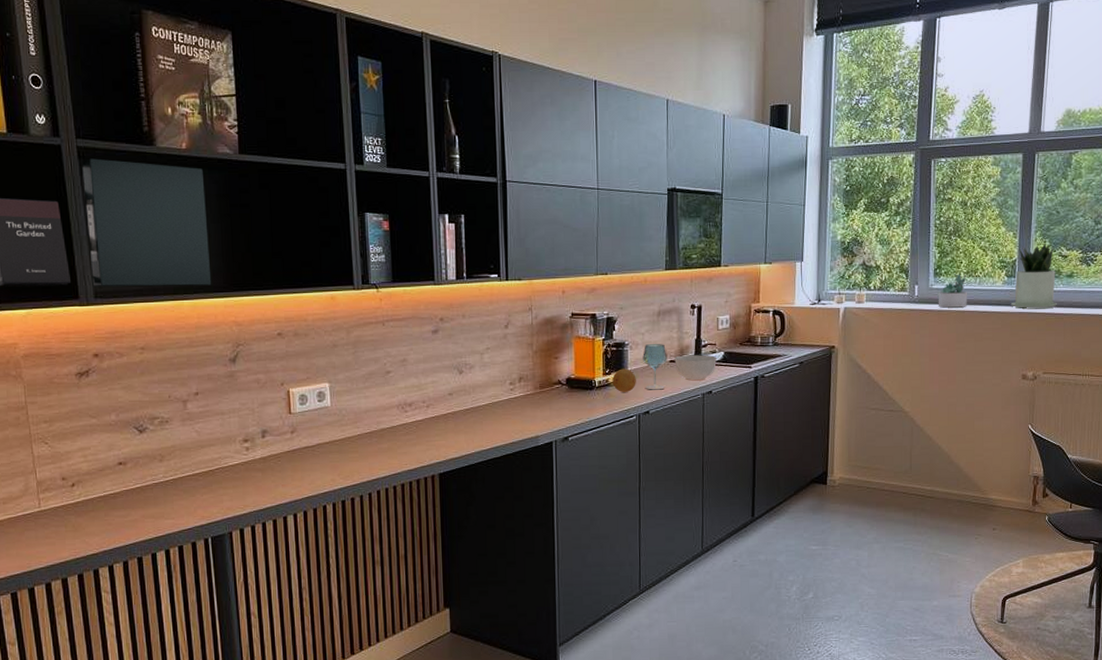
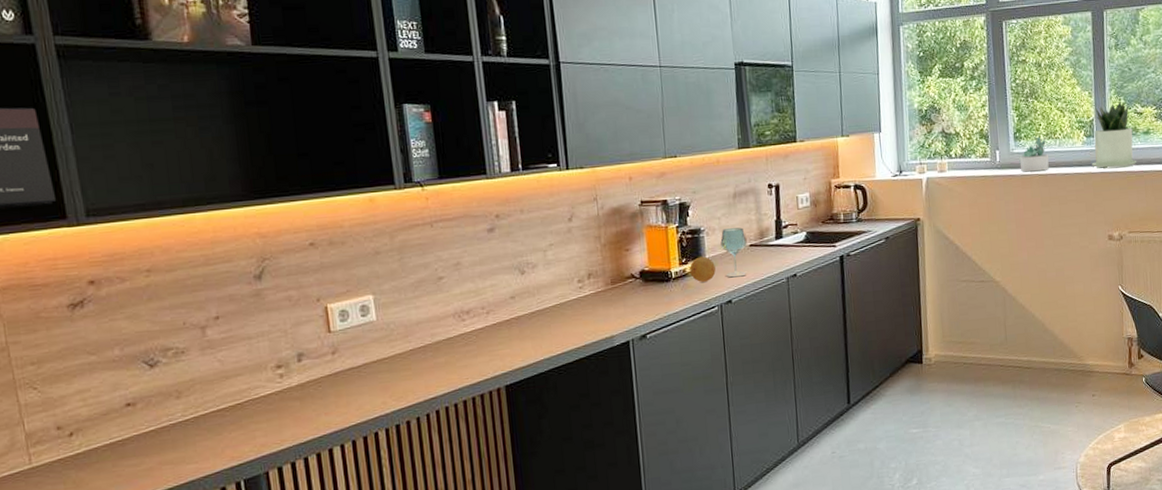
binder: present [82,158,212,287] -> none [62,57,228,204]
bowl: present [674,355,717,381] -> none [754,236,799,265]

